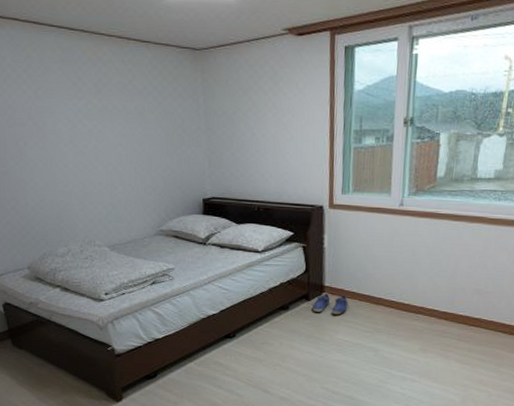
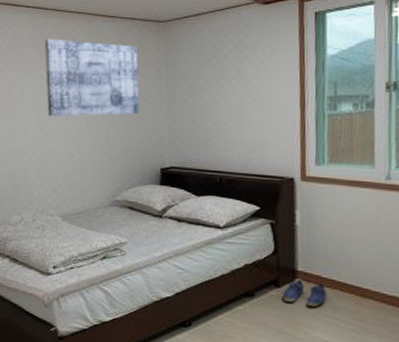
wall art: none [74,63,179,148] -> present [44,38,140,117]

